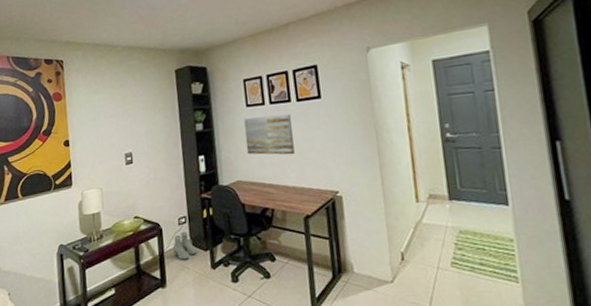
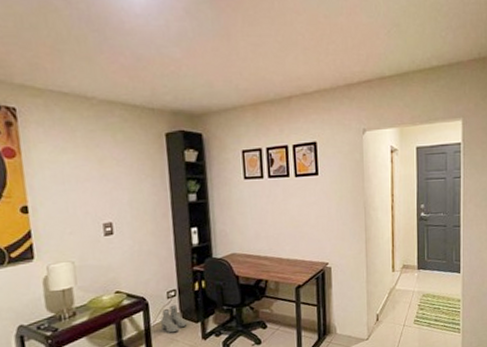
wall art: present [244,114,295,155] -> none [241,189,290,229]

